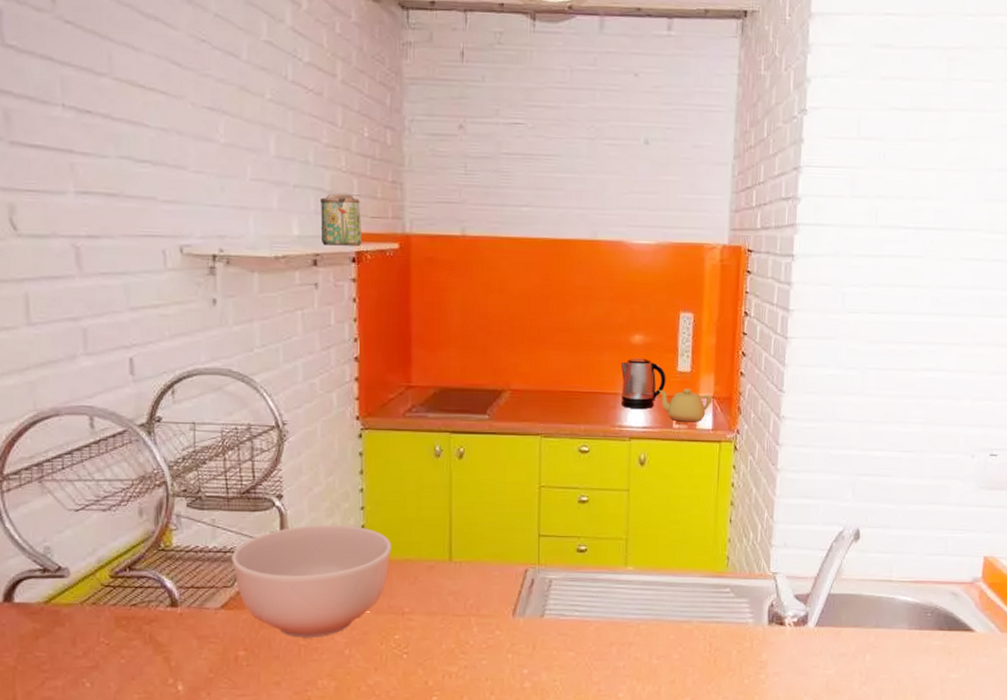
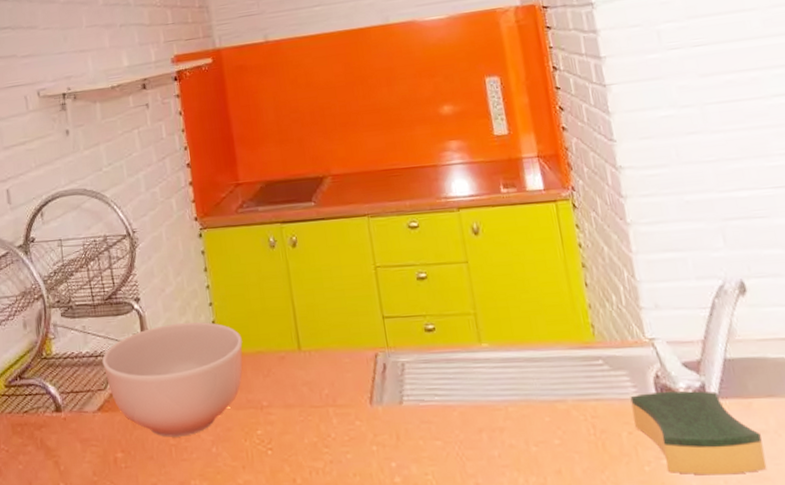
canister: present [320,193,363,246] -> none [142,24,181,70]
kettle: present [620,358,666,409] -> none [434,127,485,179]
teapot: present [658,389,713,422] -> none [478,151,538,186]
sponge: none [745,618,841,688] -> present [630,390,767,475]

